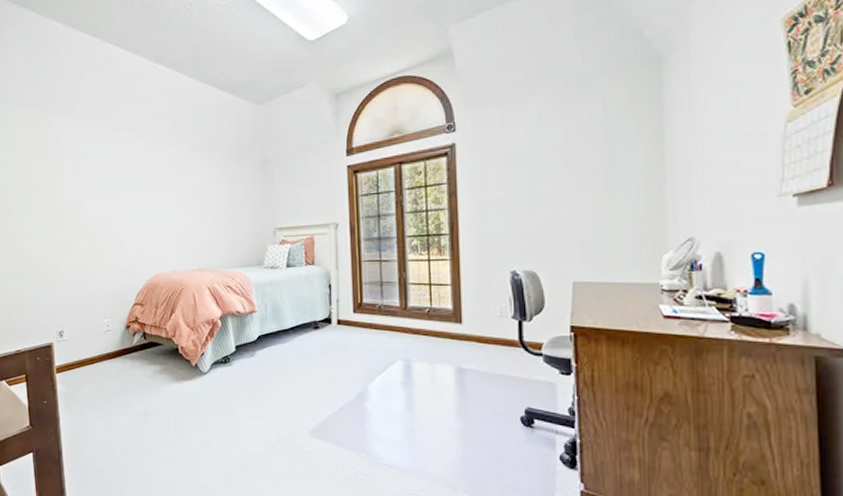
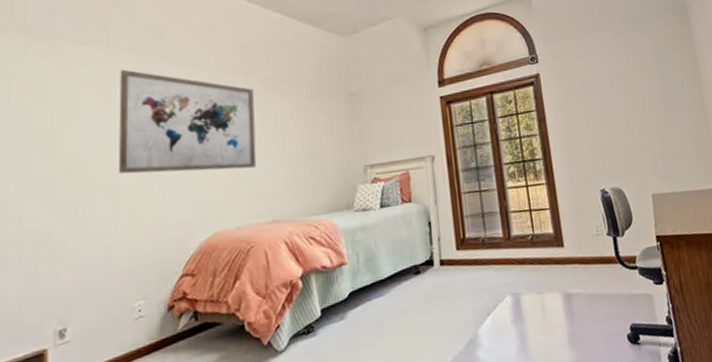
wall art: none [86,135,187,224] -> present [119,69,257,174]

